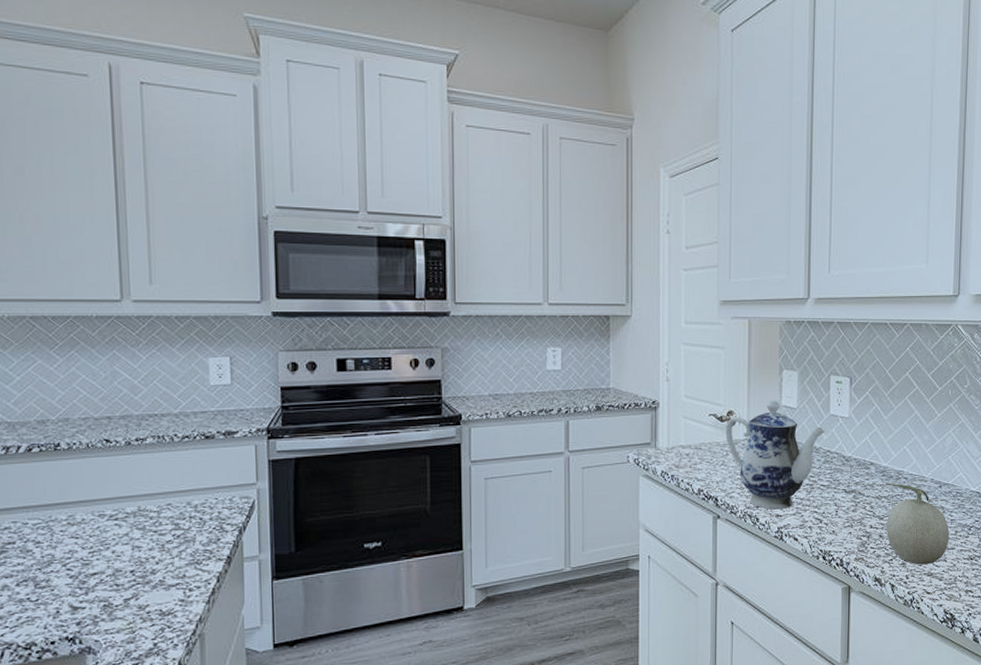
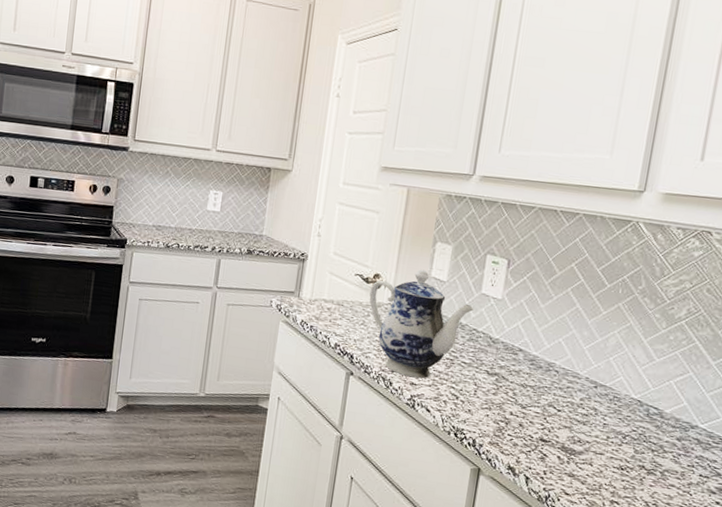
fruit: present [886,483,950,565] -> none [527,372,600,465]

